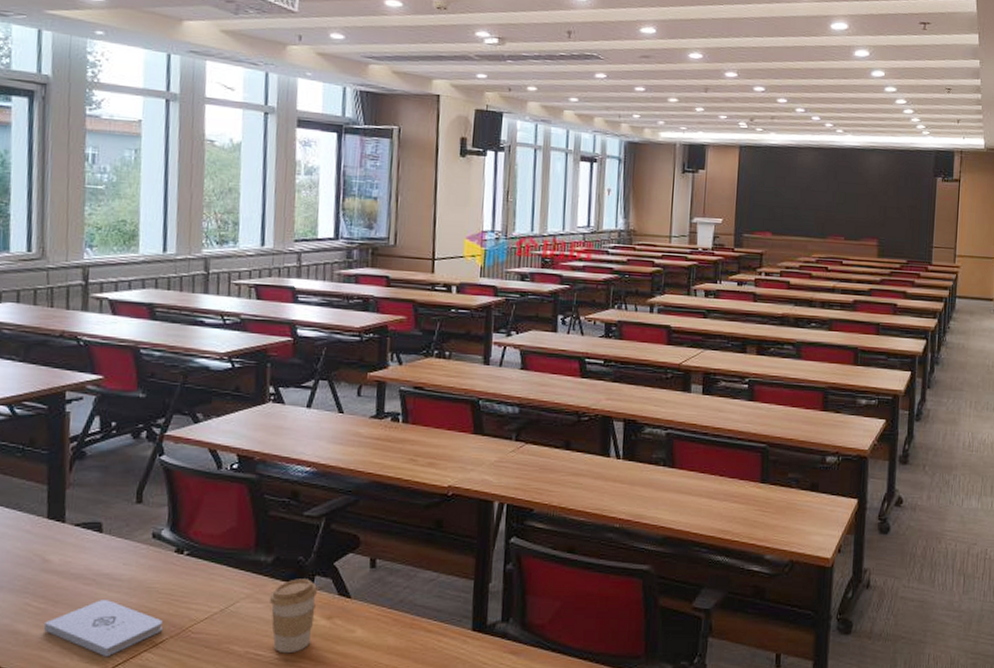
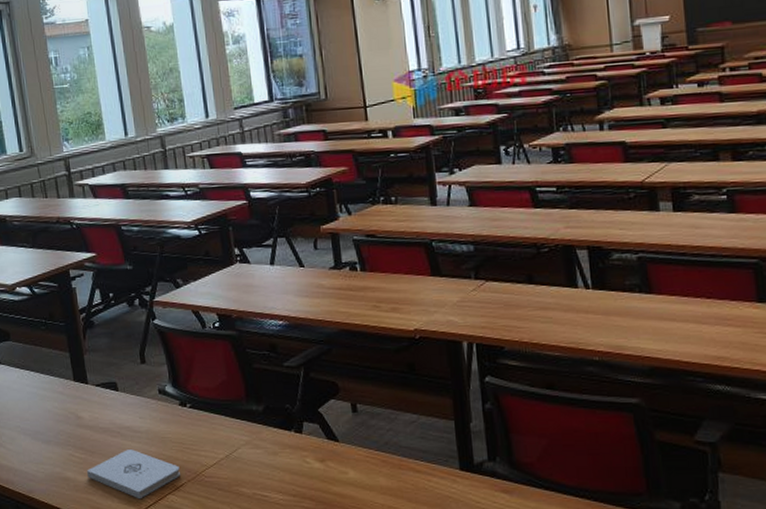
coffee cup: present [269,579,318,654] -> none [265,425,309,495]

